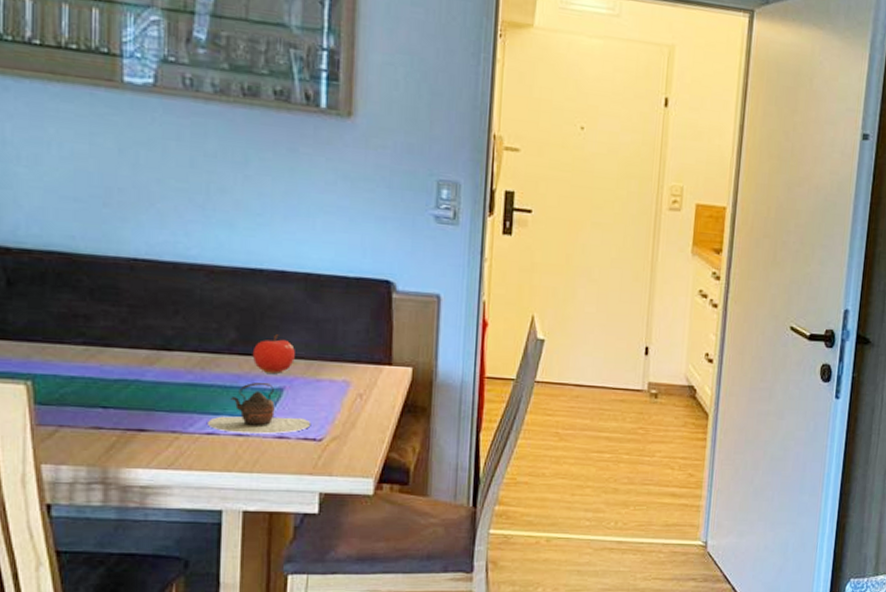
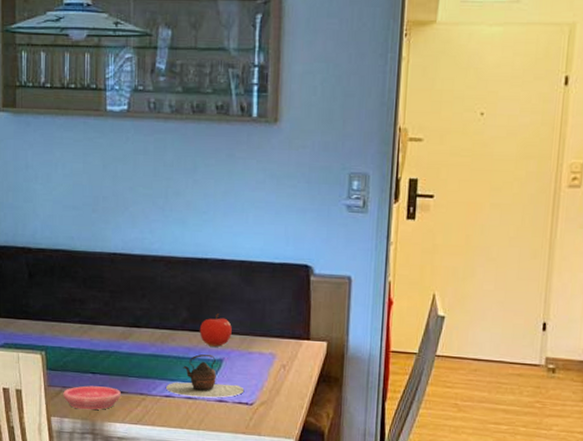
saucer: none [59,423,144,454] -> present [63,385,121,410]

